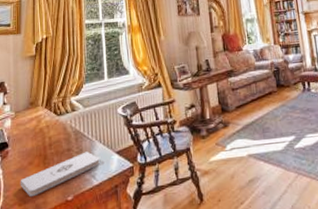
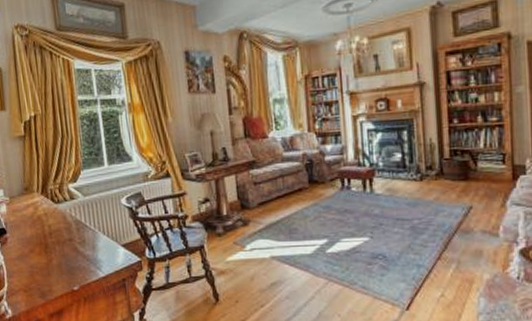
notepad: present [20,151,100,197] -> none [22,243,105,285]

